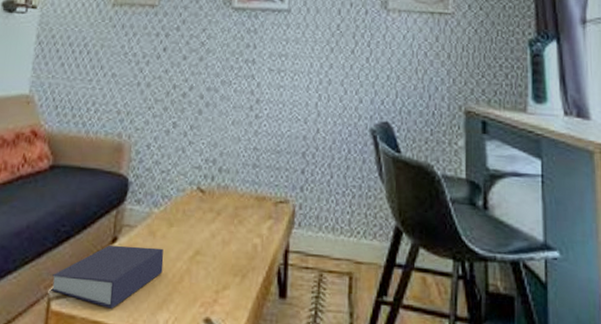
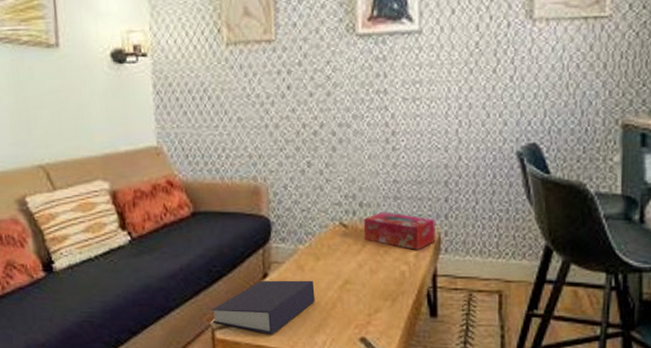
tissue box: none [219,179,291,222] -> present [363,212,436,250]

